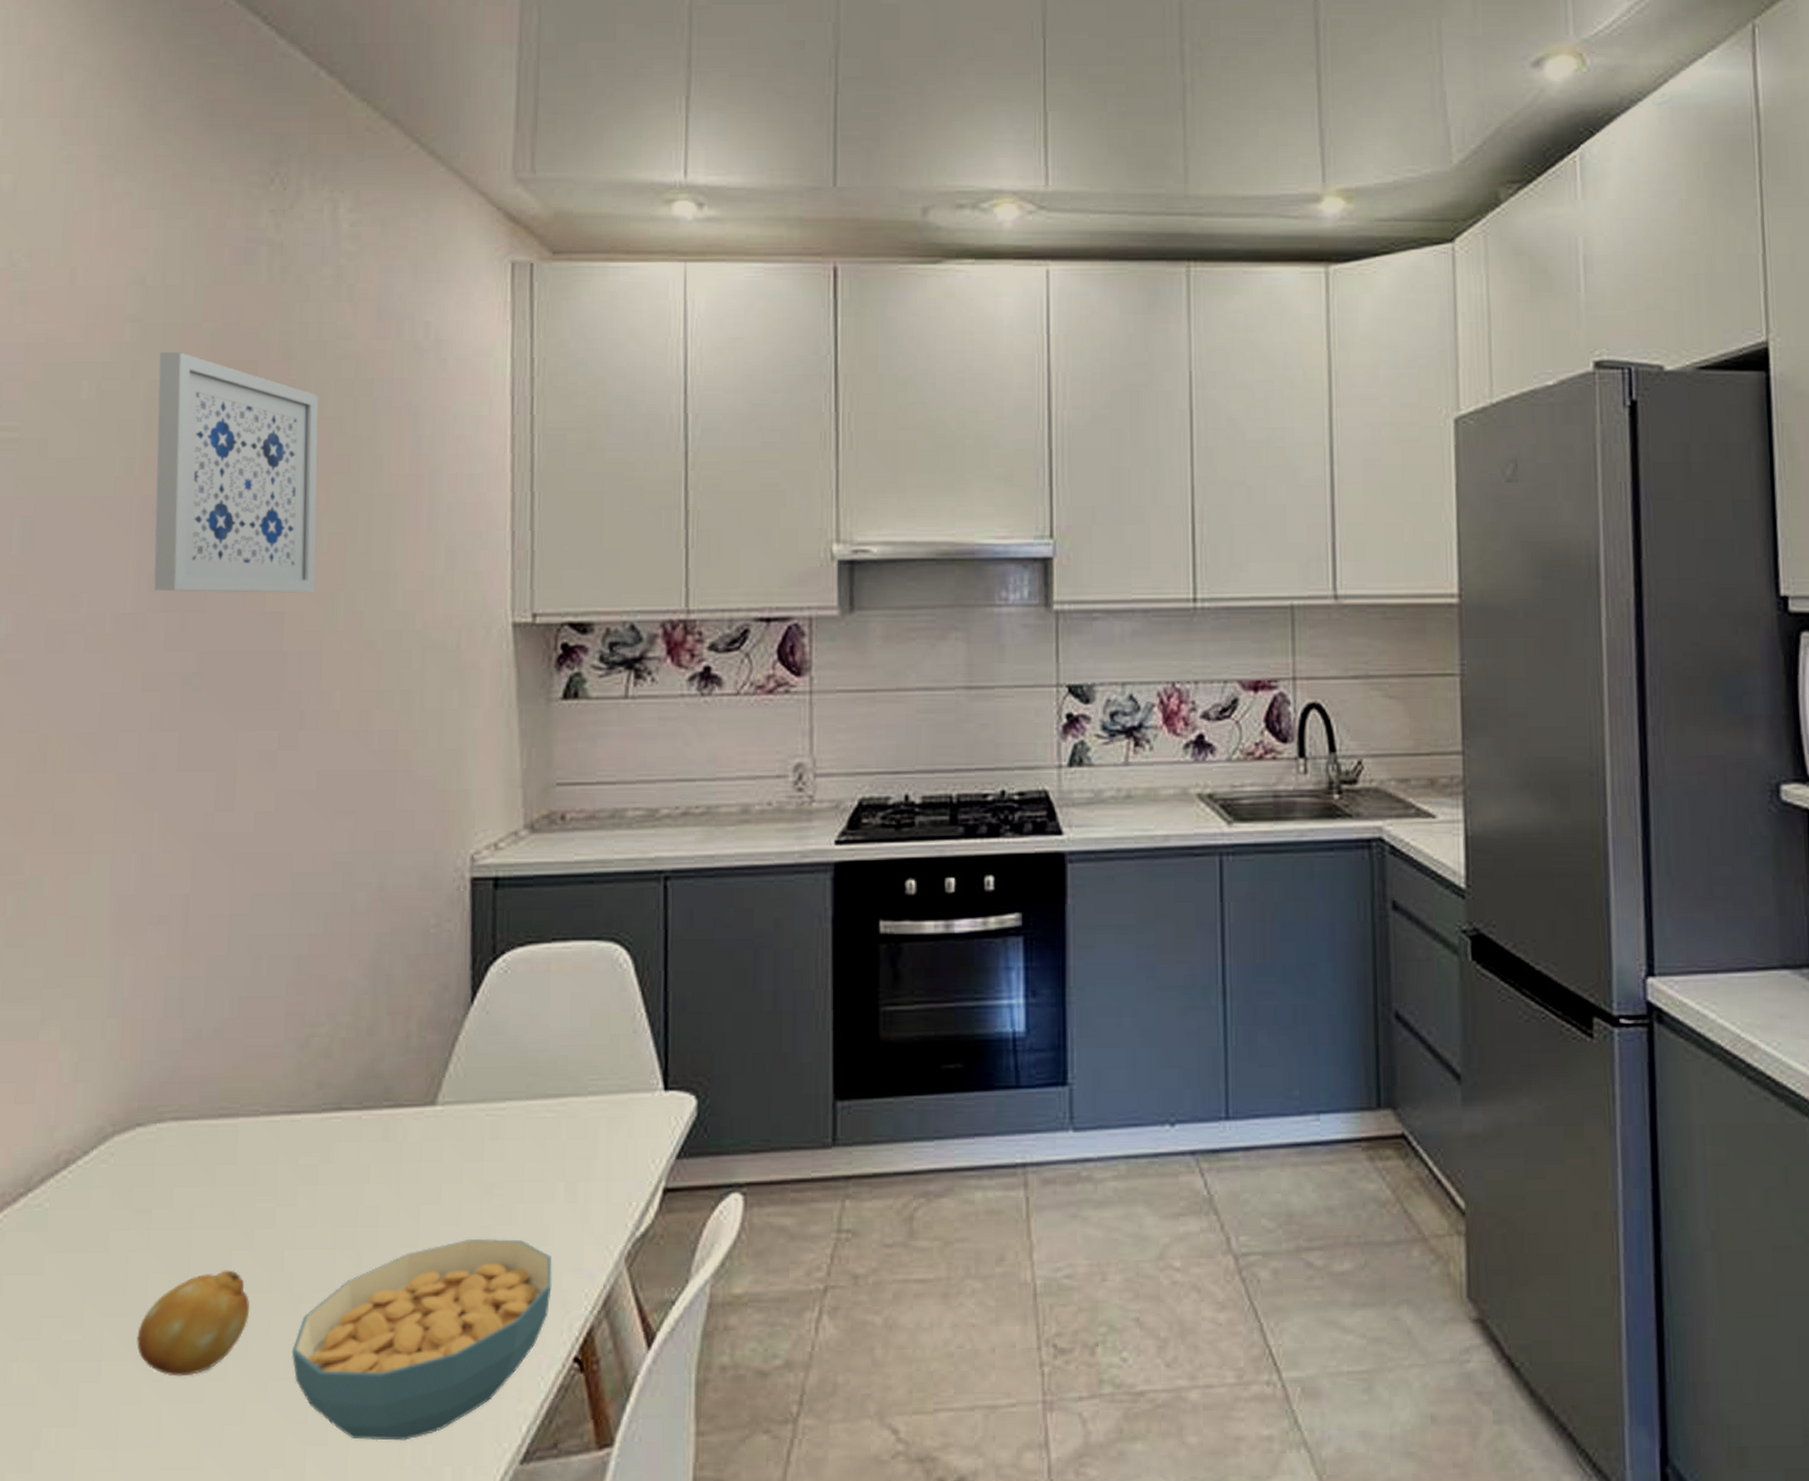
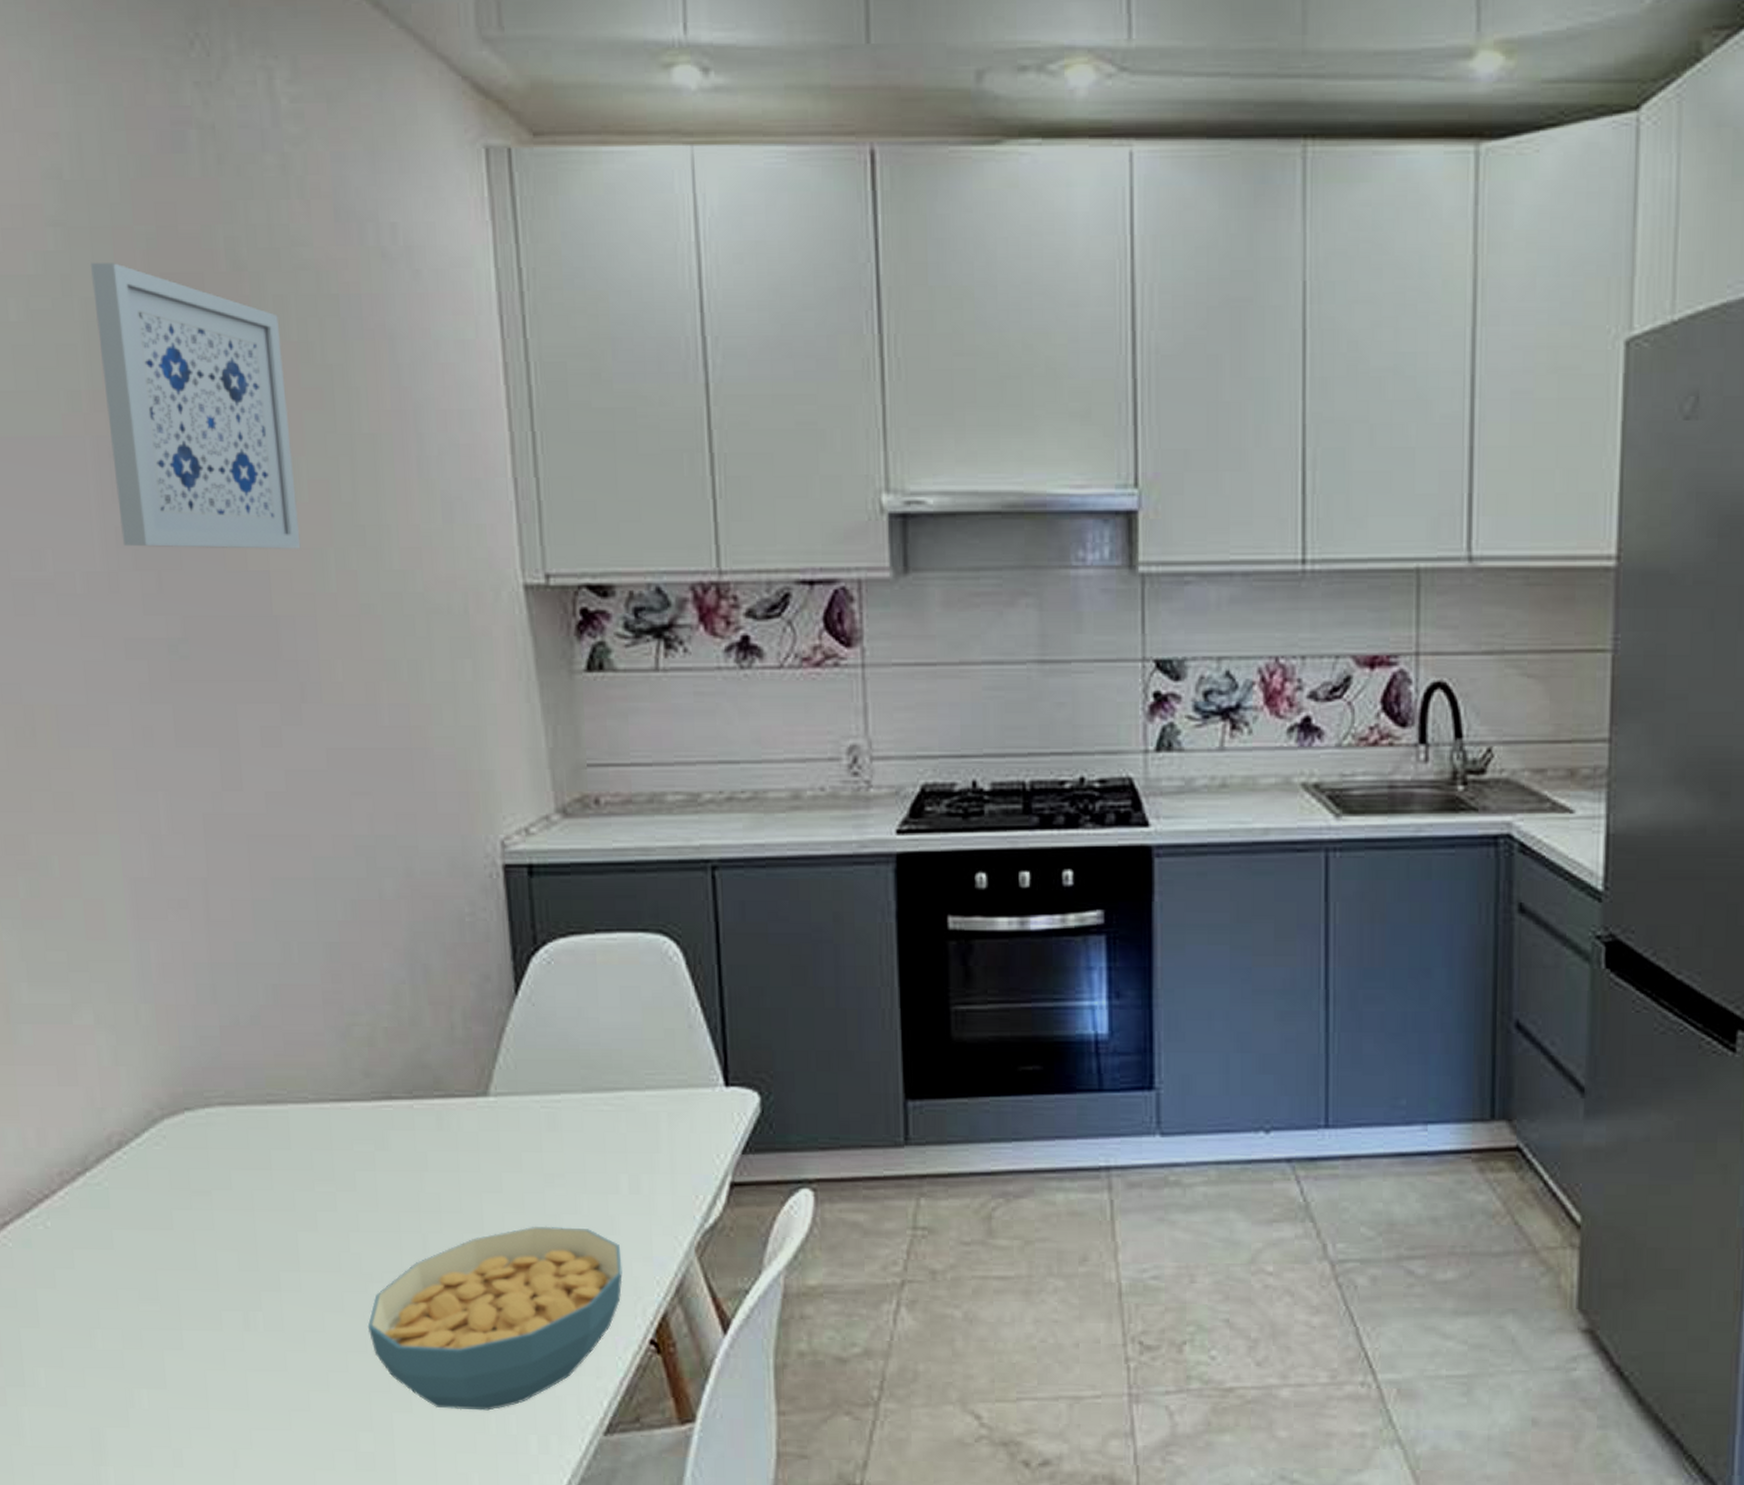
fruit: present [137,1270,250,1377] -> none [213,1249,322,1347]

